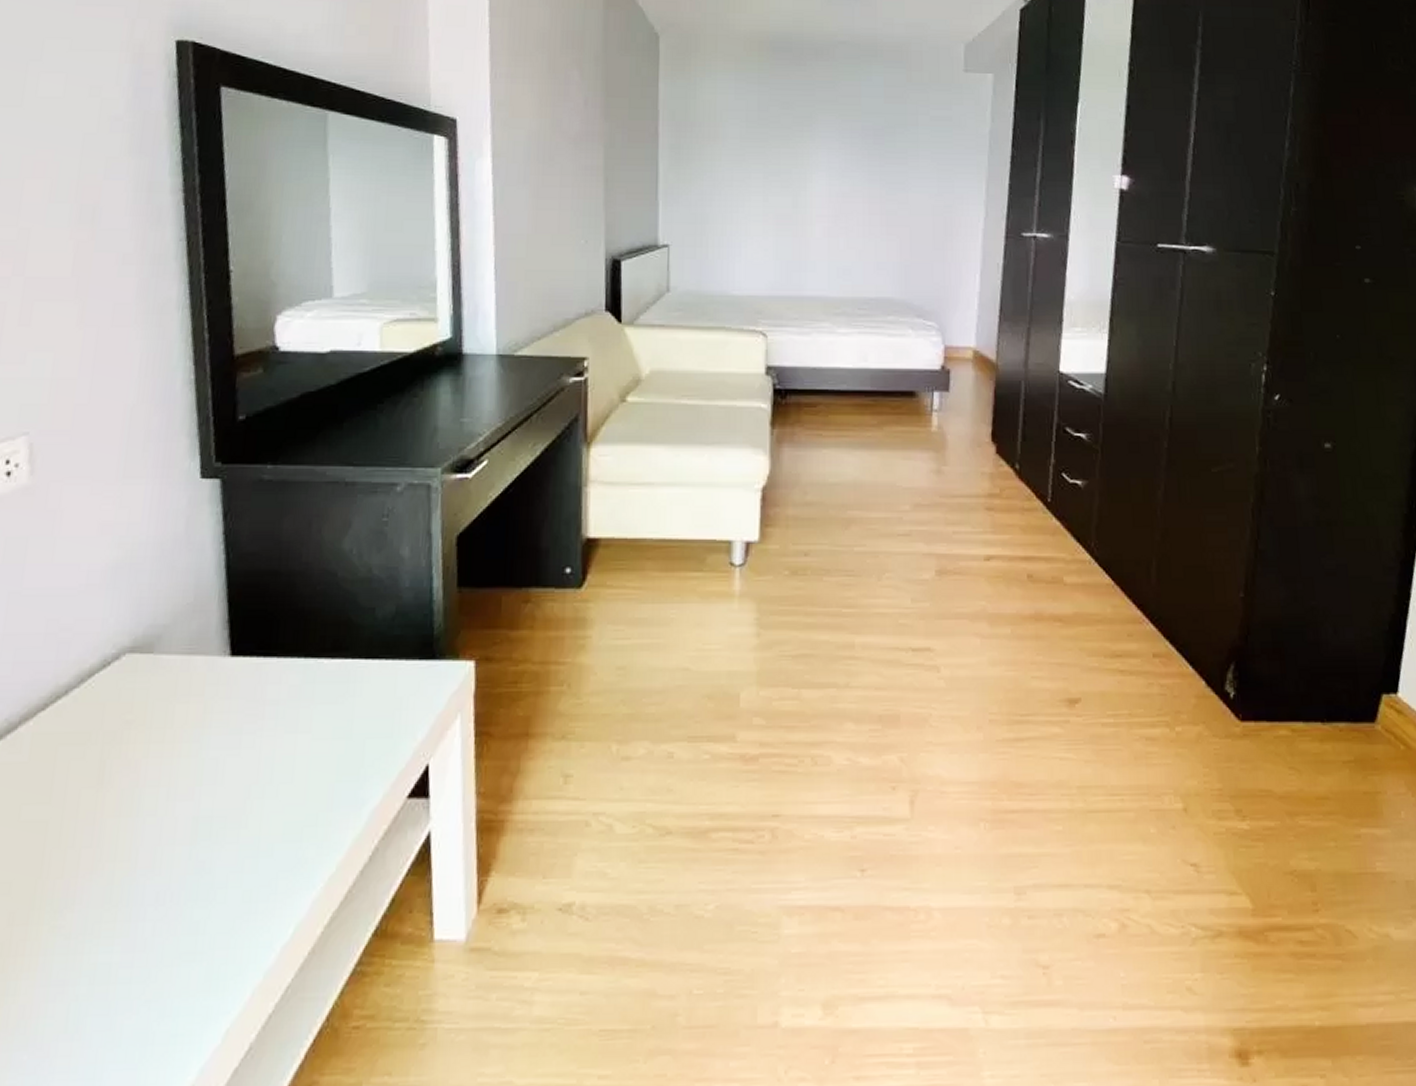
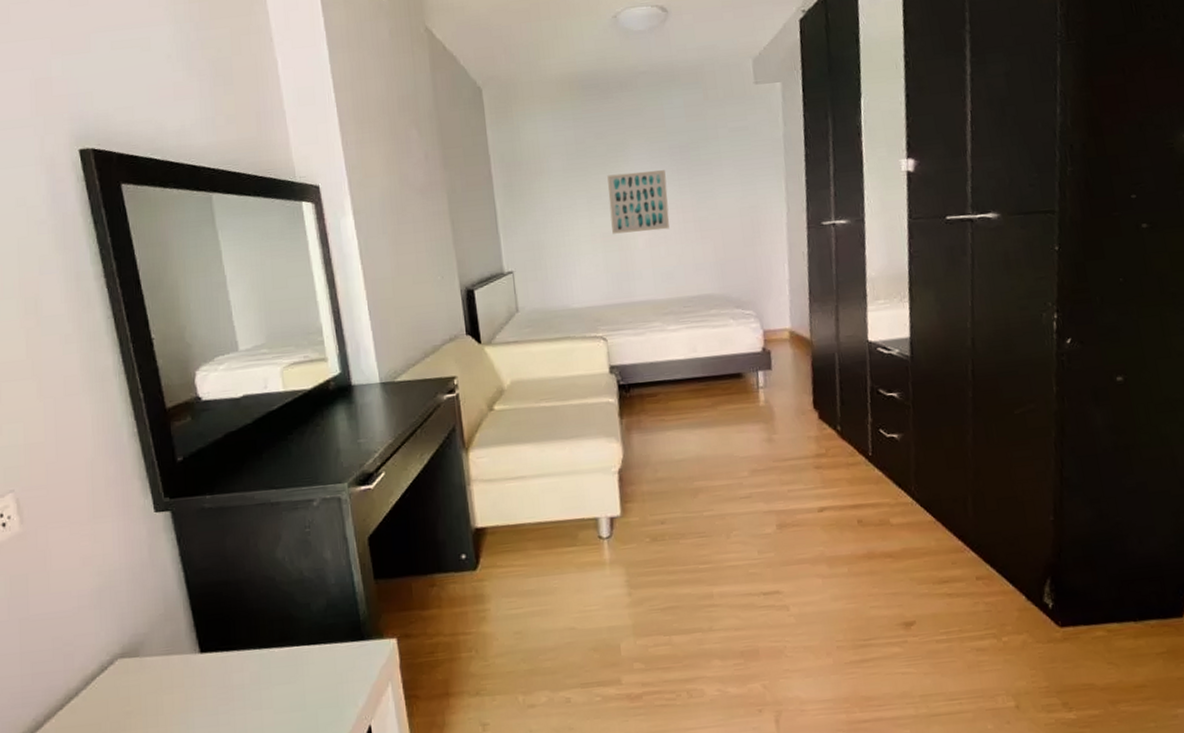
wall art: none [788,150,855,219] -> present [607,170,670,234]

